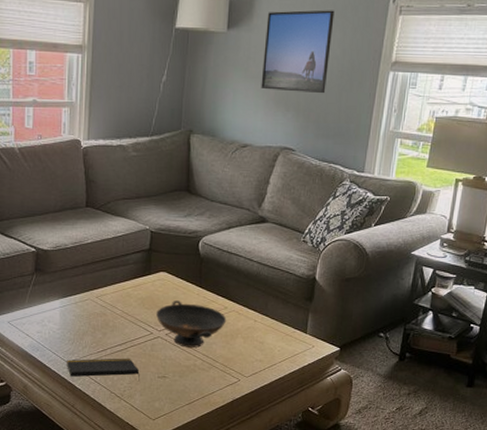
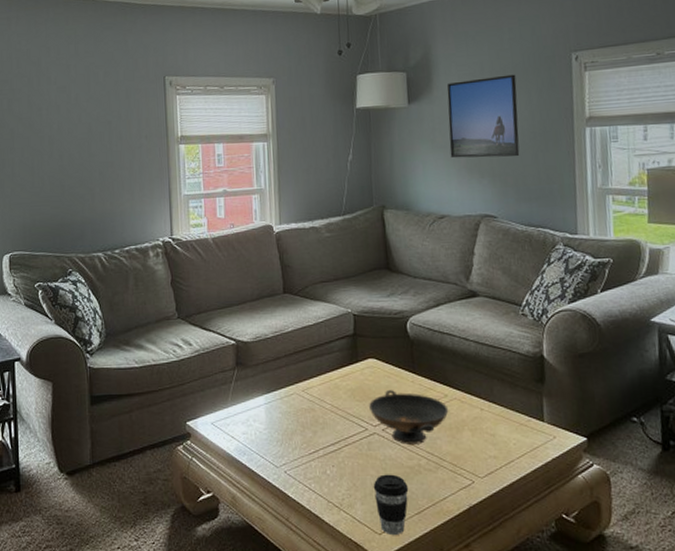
notepad: present [67,358,140,382] -> none [276,459,359,488]
coffee cup: none [152,371,183,420] -> present [373,474,409,535]

